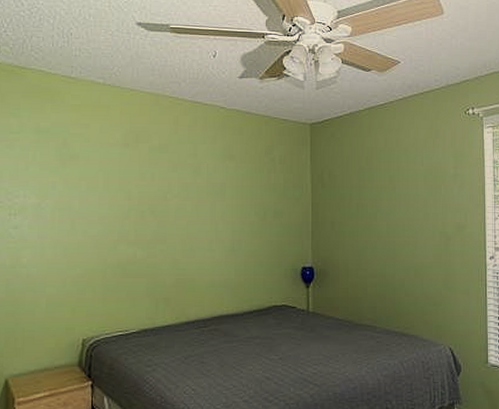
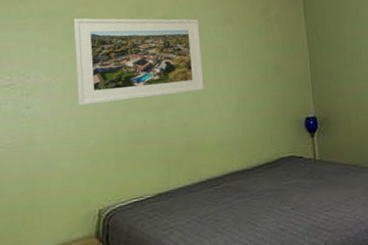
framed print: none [66,139,199,231] -> present [73,18,204,105]

